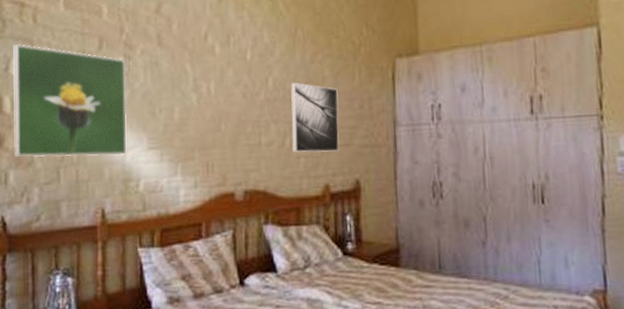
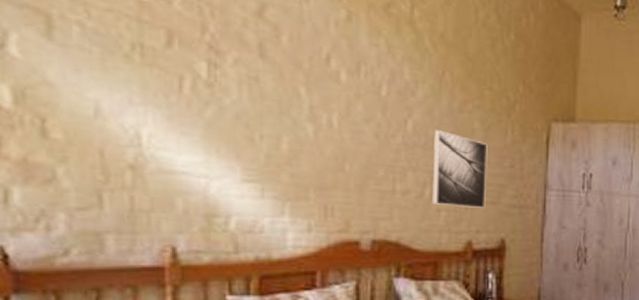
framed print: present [13,44,127,158] -> none [14,13,212,185]

